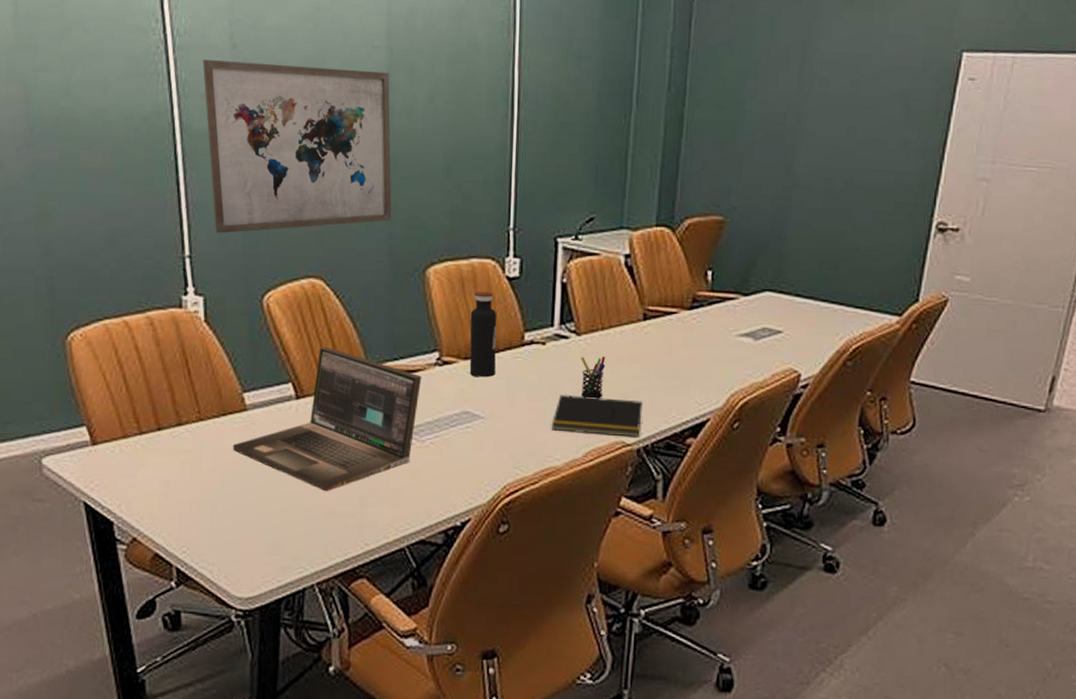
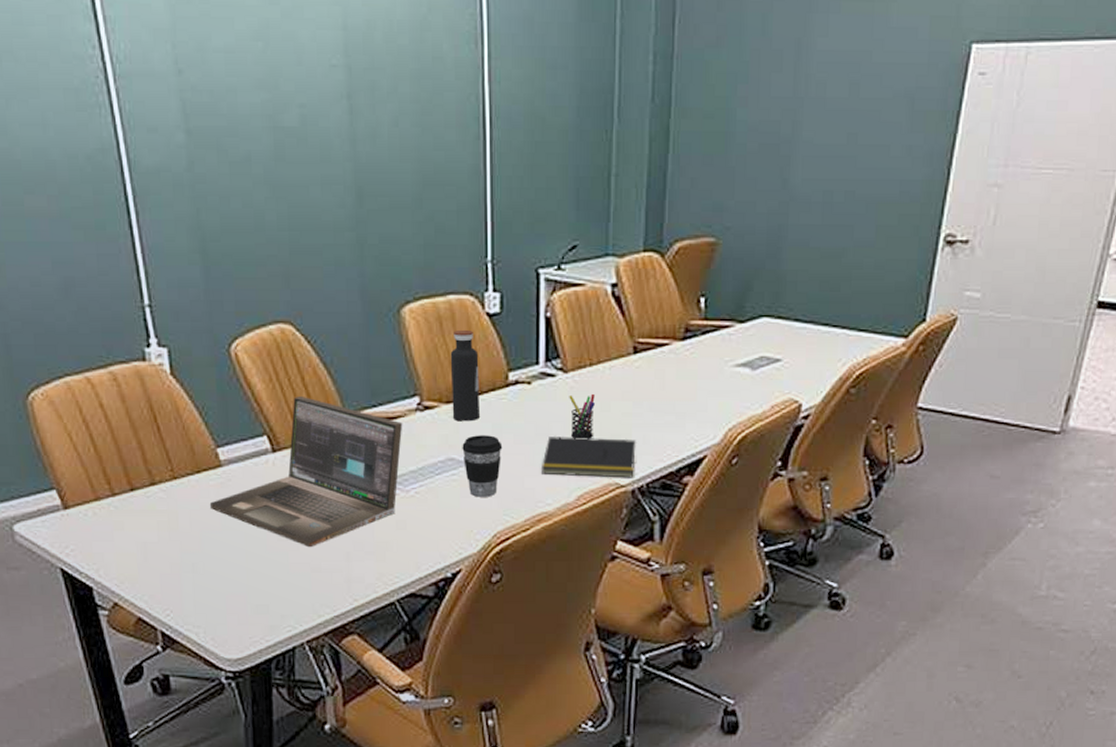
wall art: present [202,59,392,234] -> none [146,87,361,280]
coffee cup: none [477,391,516,450] -> present [462,435,503,497]

